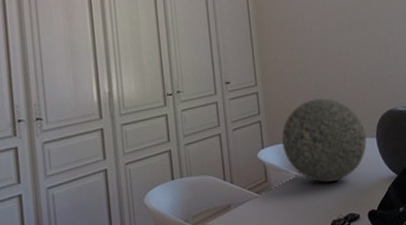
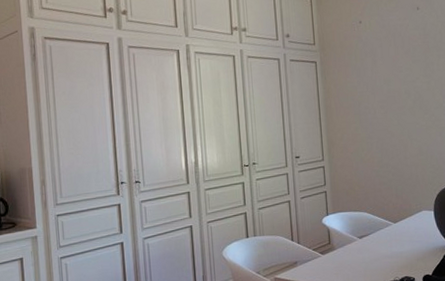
decorative ball: present [282,98,367,183] -> none [345,173,424,248]

